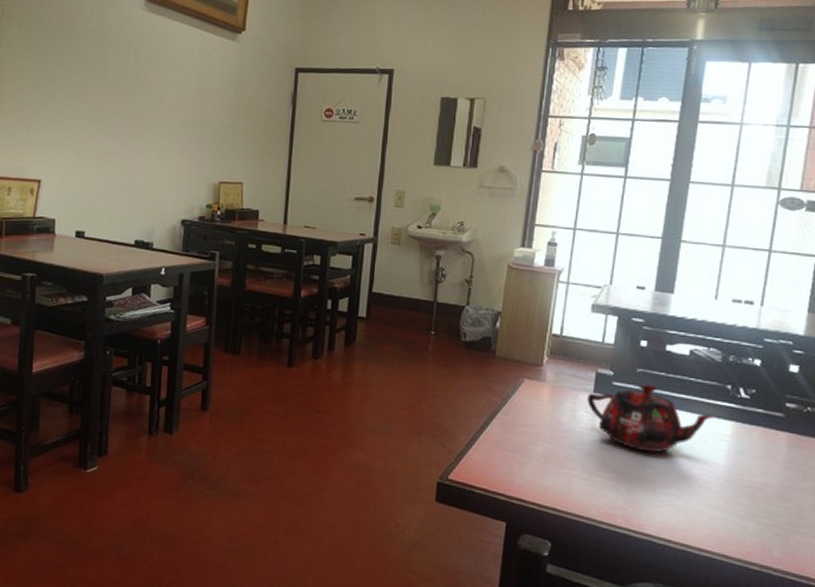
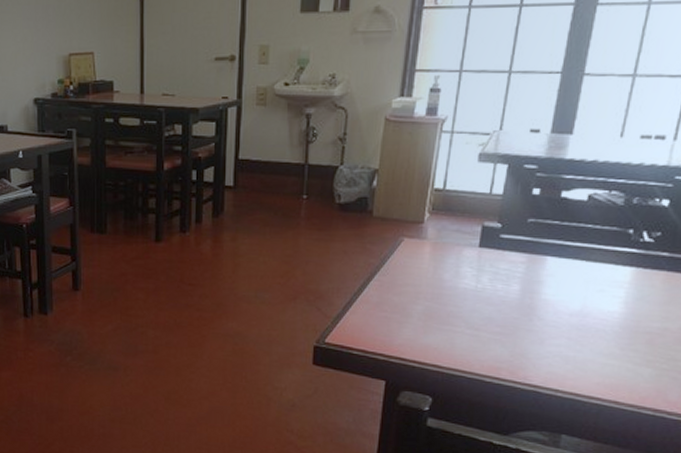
teapot: present [587,384,714,453] -> none [472,235,613,305]

